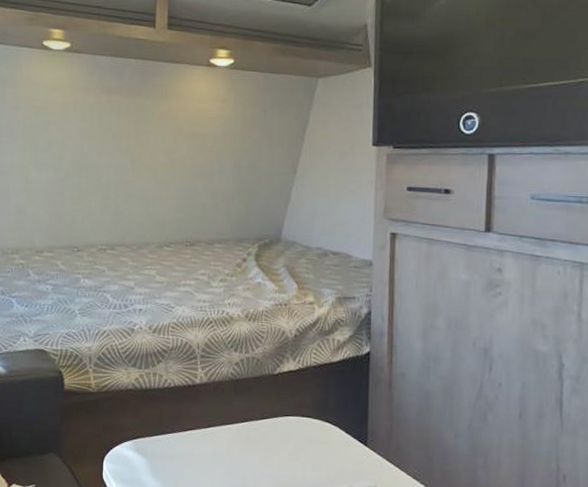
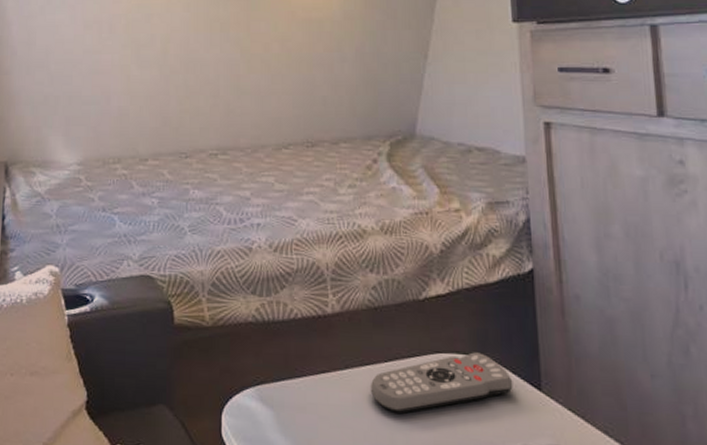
remote control: none [228,416,345,462] -> present [370,352,513,413]

